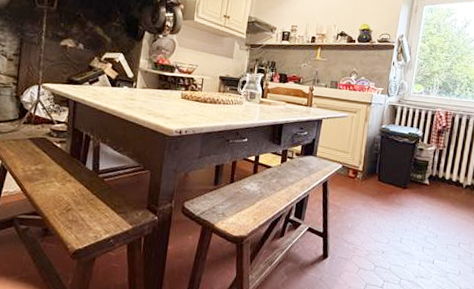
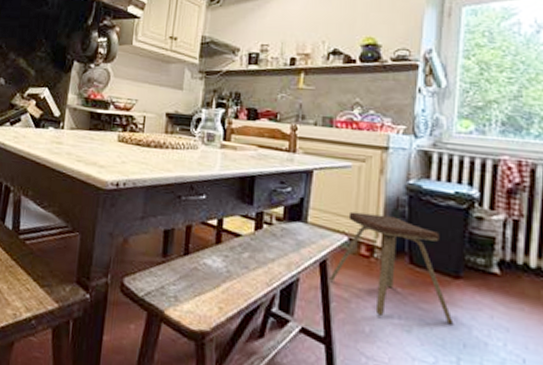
music stool: none [328,147,401,218] -> present [329,211,454,325]

